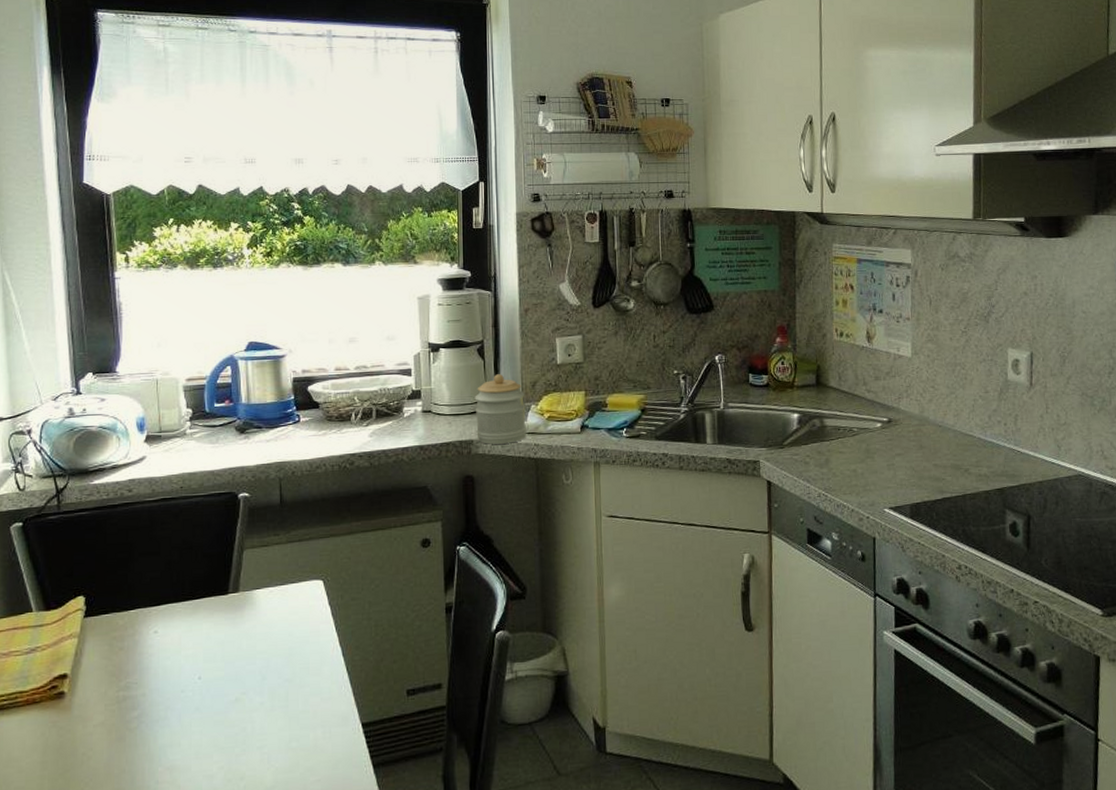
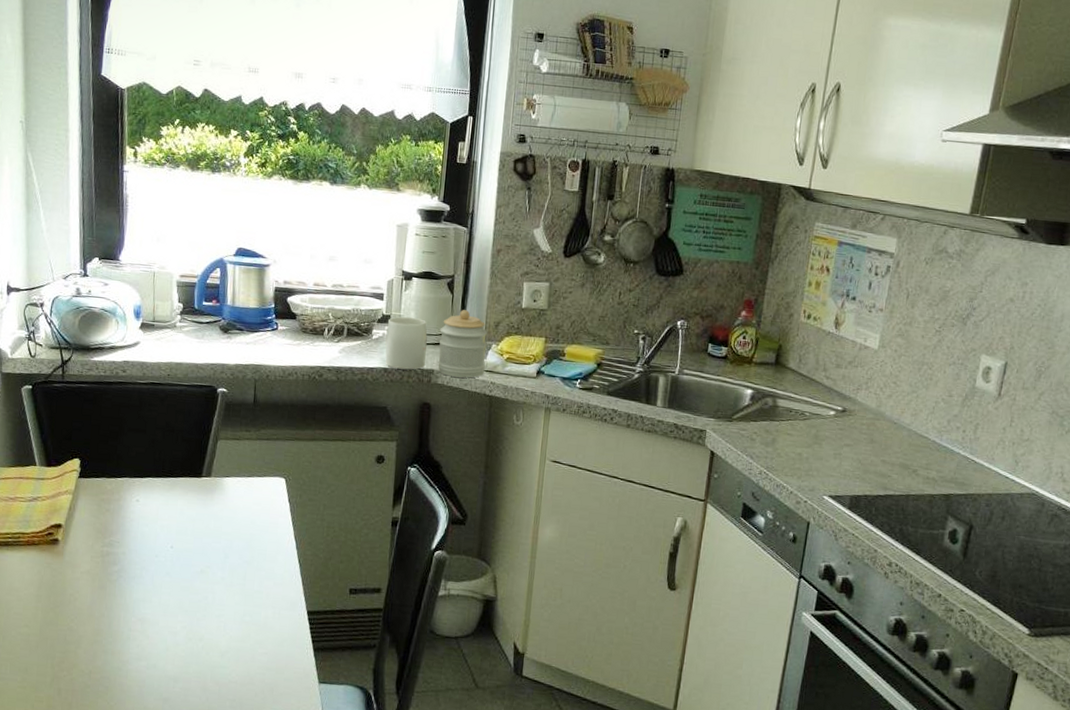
mug: none [418,388,463,445] -> present [385,316,428,370]

